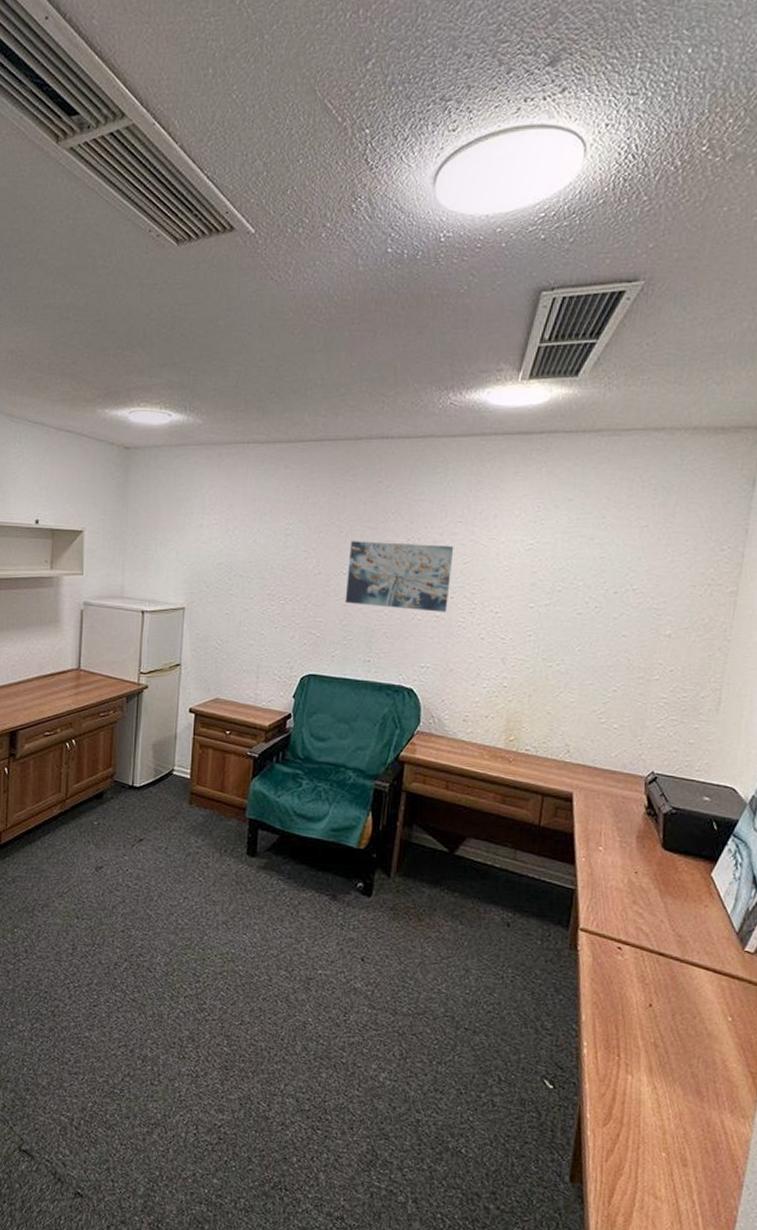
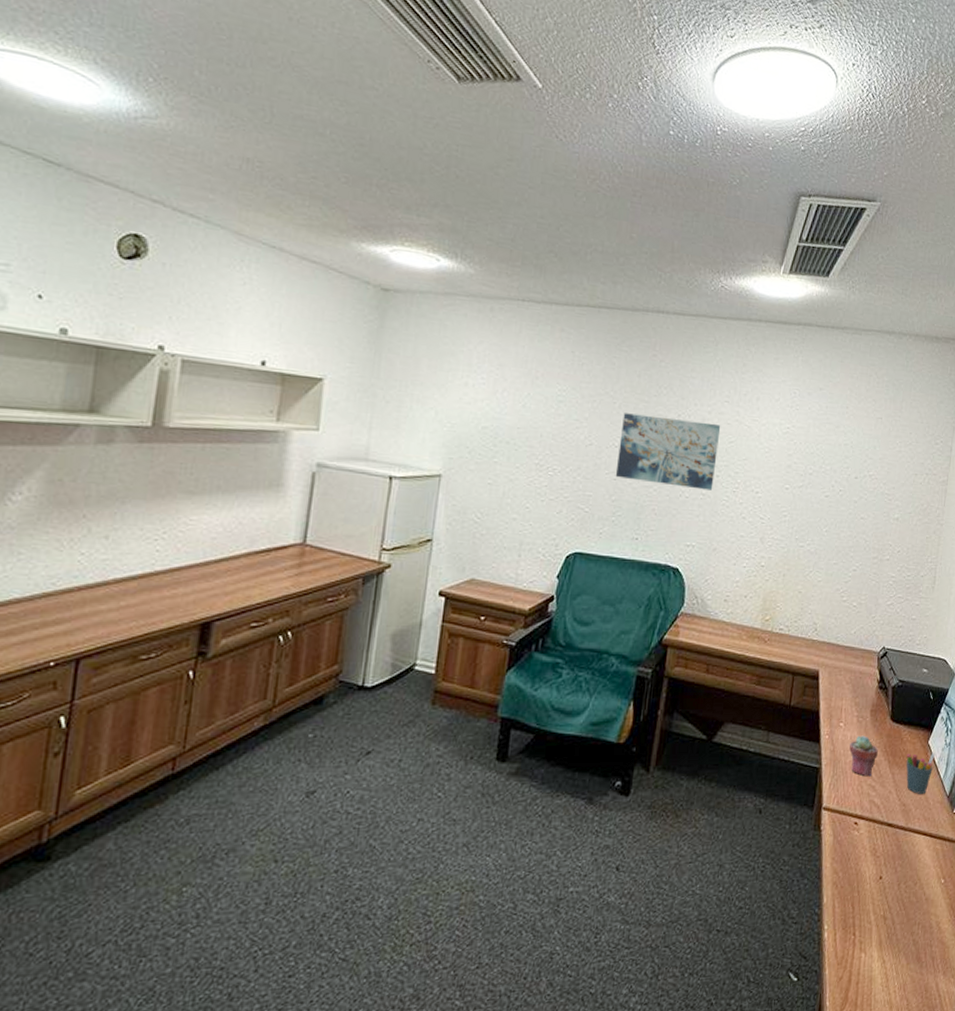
potted succulent: none [611,861,646,904] -> present [849,735,878,777]
pen holder: none [681,884,720,927] -> present [906,752,935,794]

